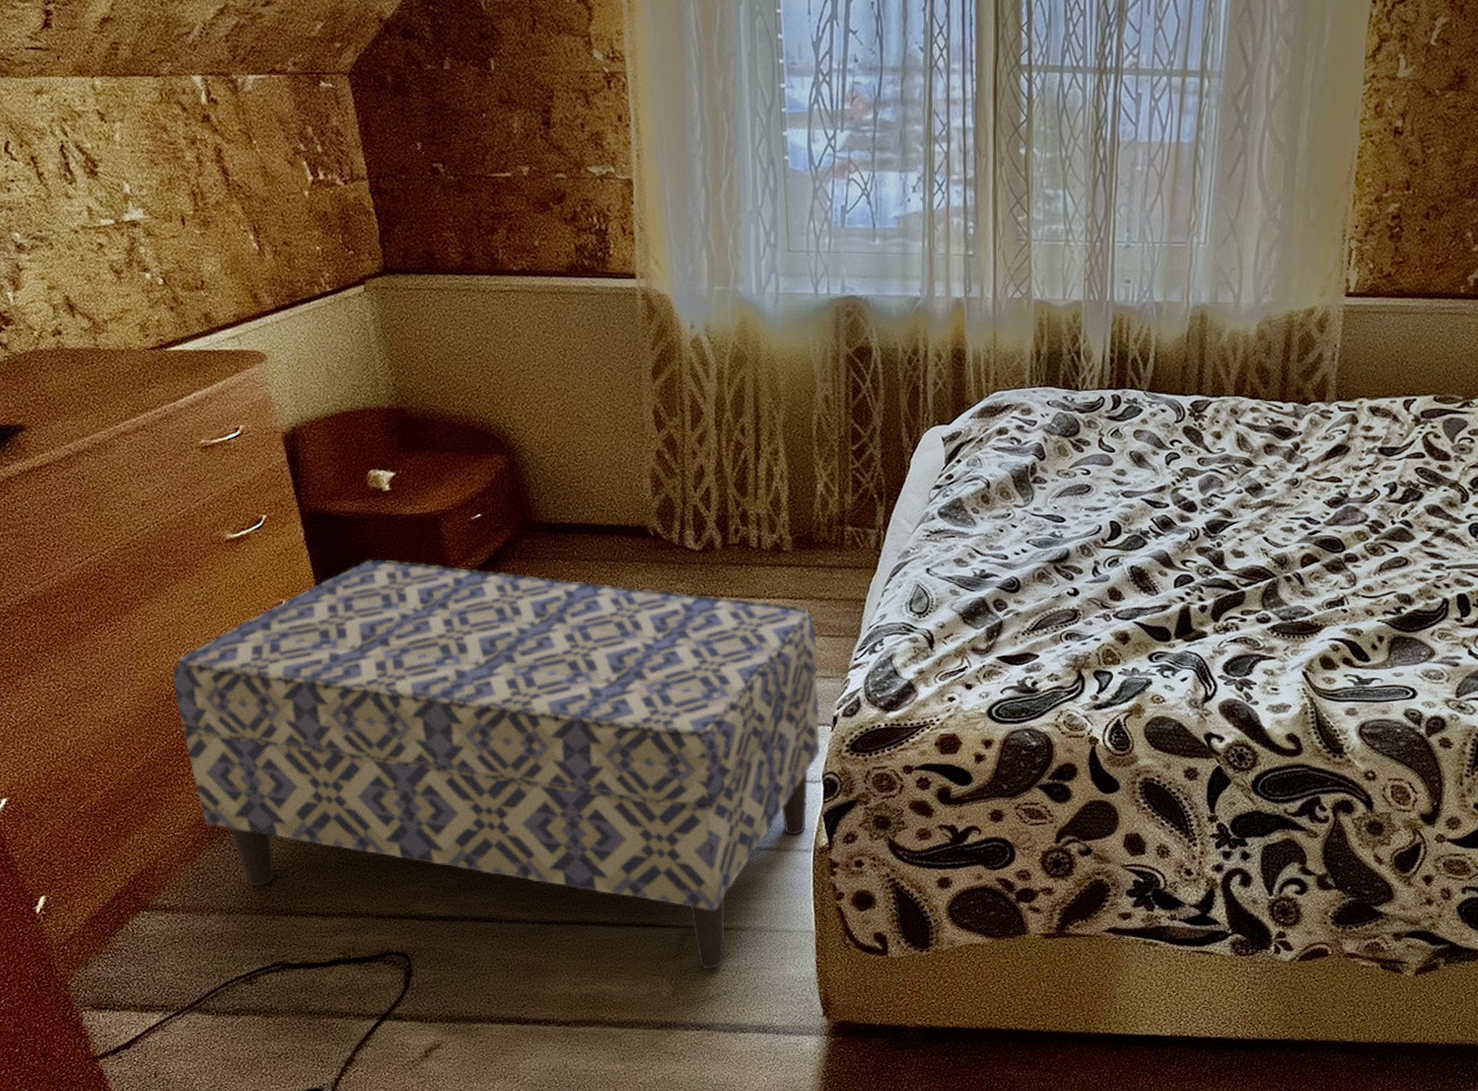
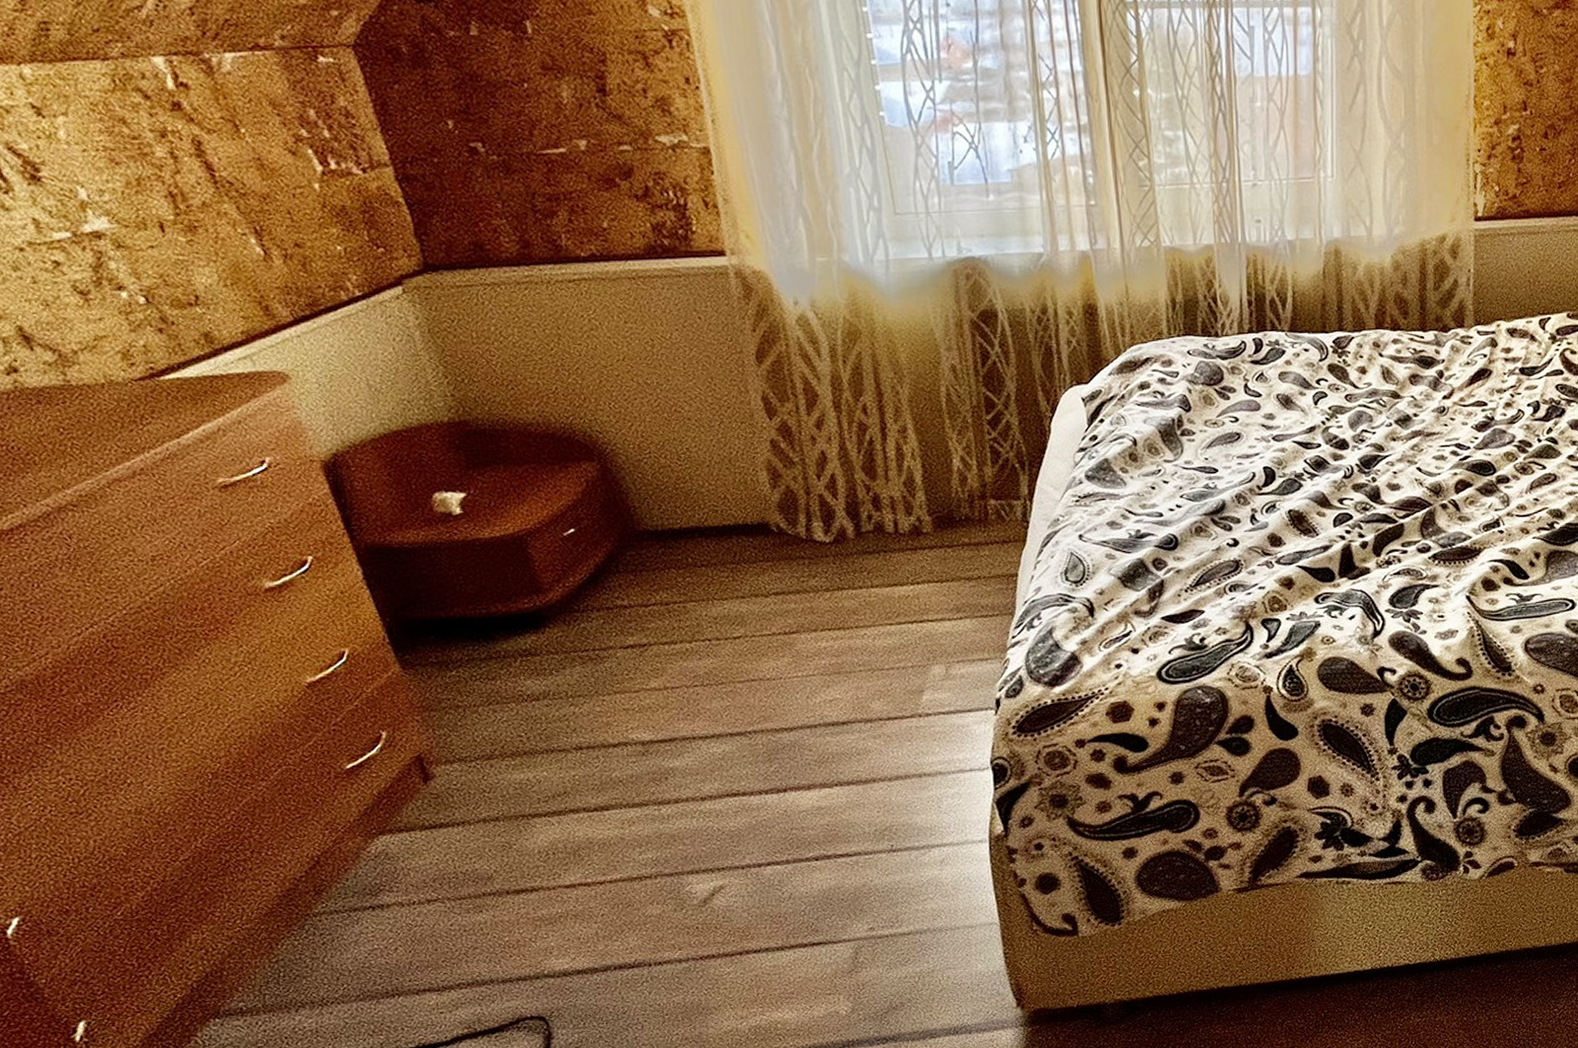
bench: present [173,559,821,969] -> none [217,588,985,979]

